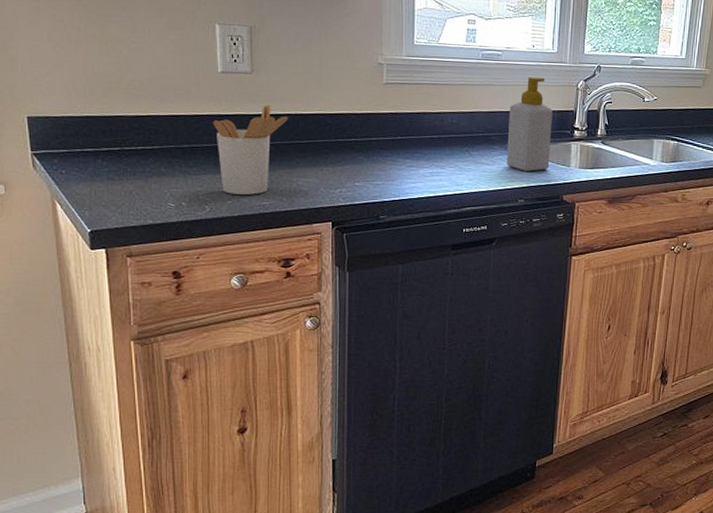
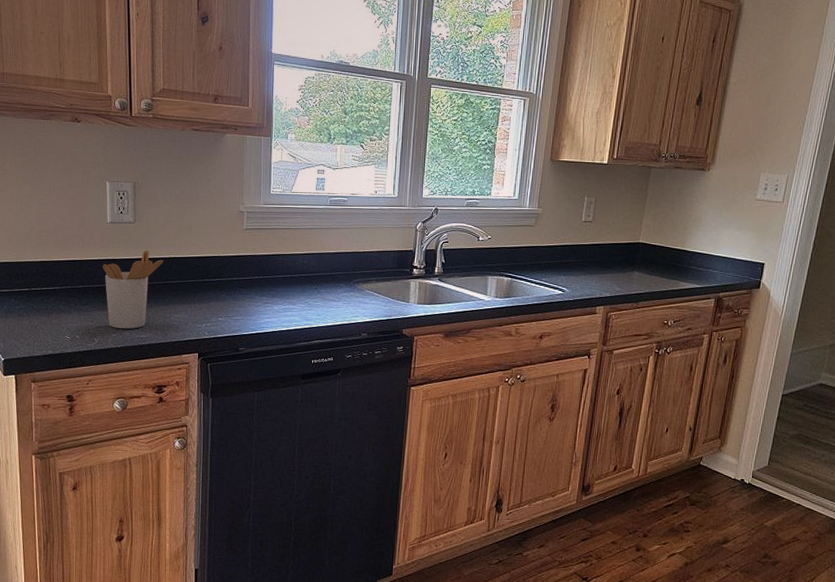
soap bottle: present [506,76,553,172] -> none [351,220,393,307]

